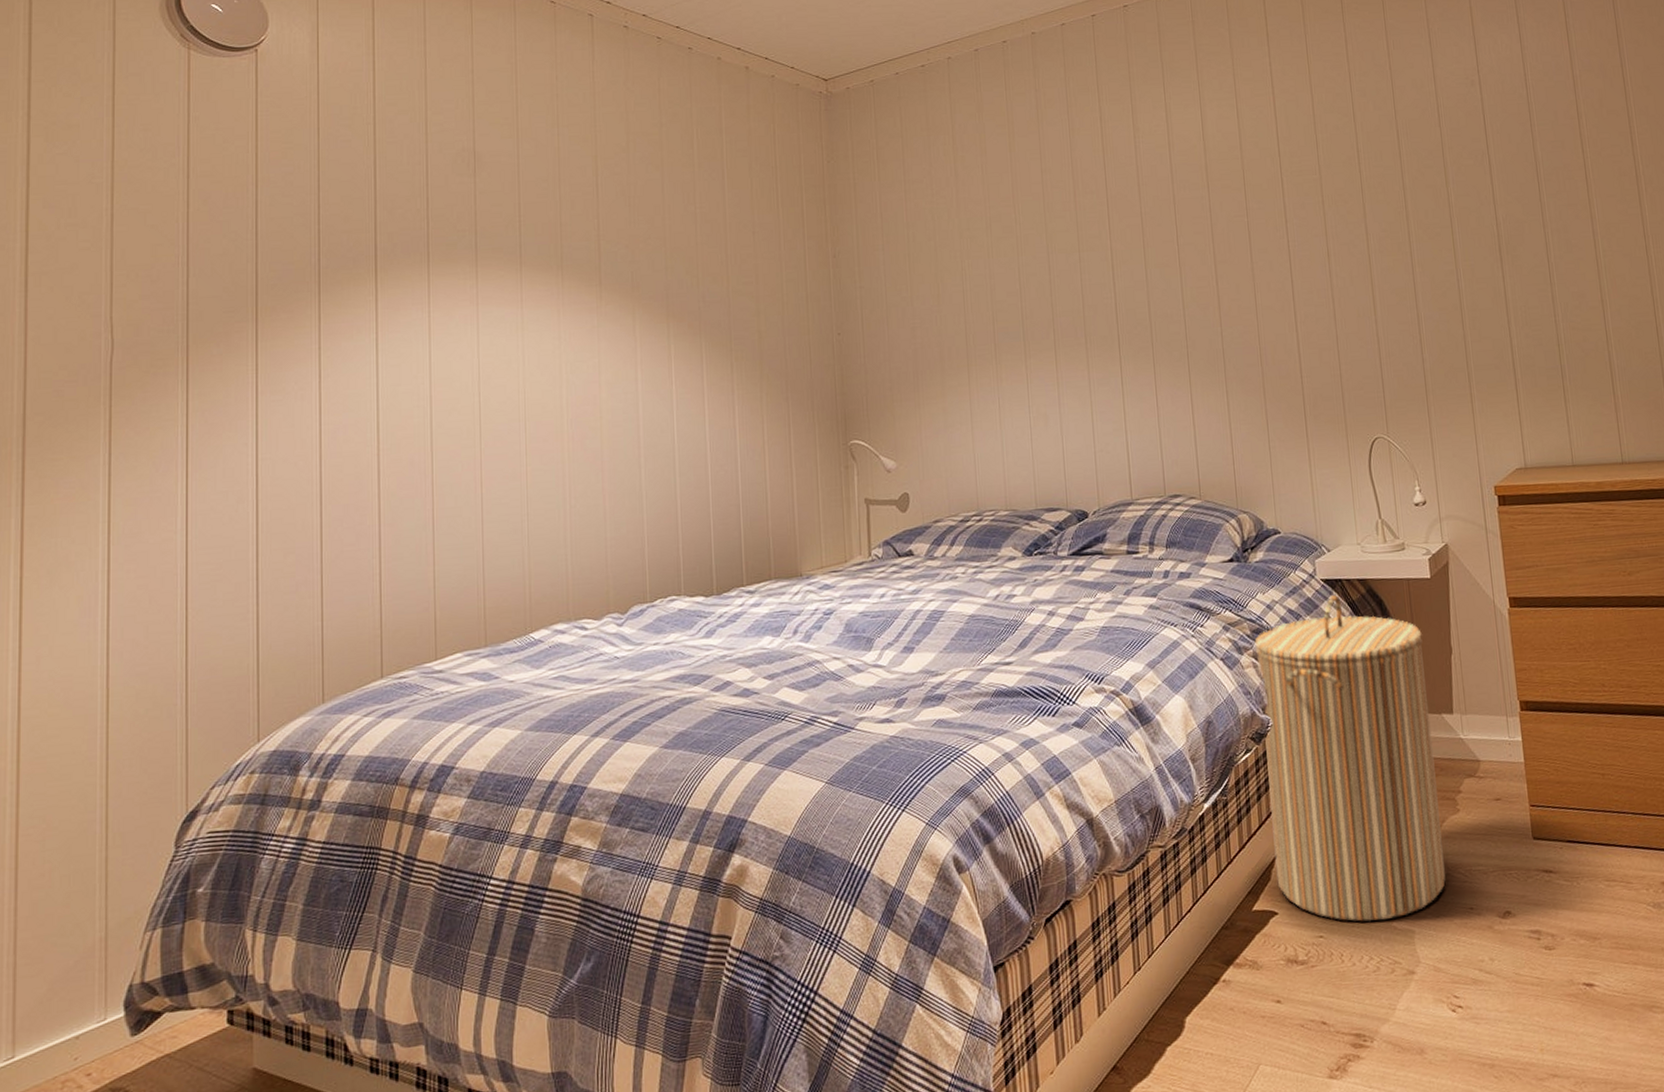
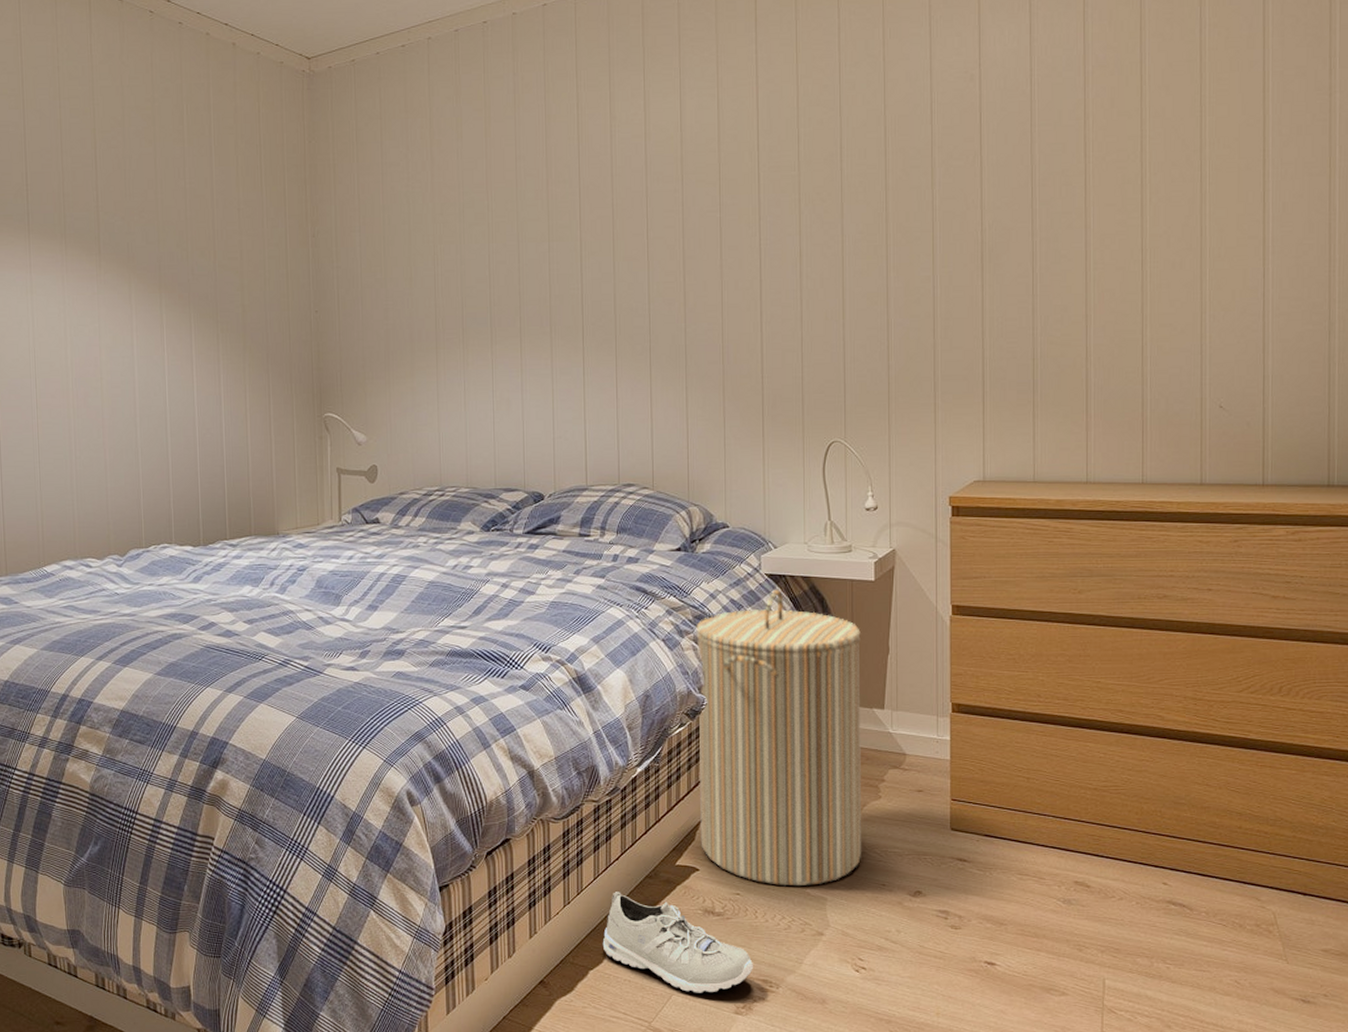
sneaker: none [1179,949,1344,1059] -> present [602,892,753,993]

